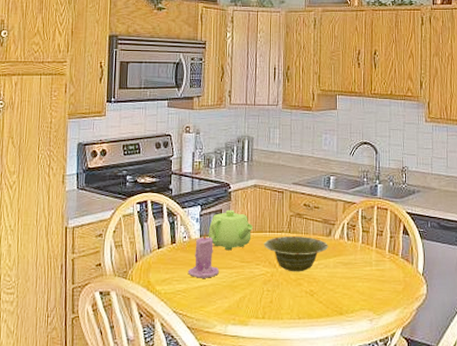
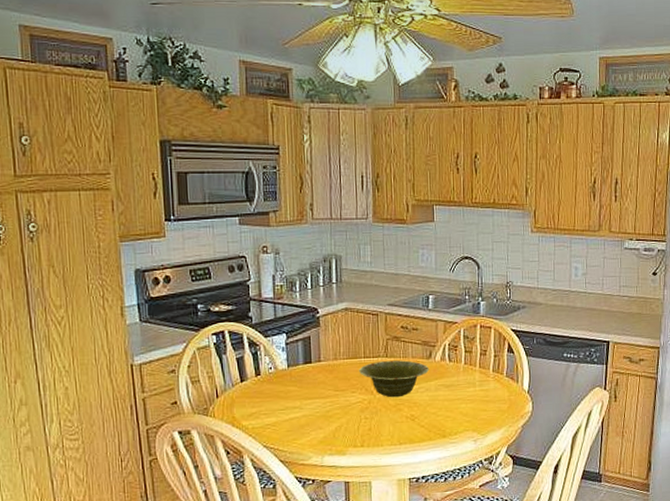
candle: present [187,233,219,278] -> none [276,362,311,410]
teapot: present [208,210,253,251] -> none [296,336,346,380]

